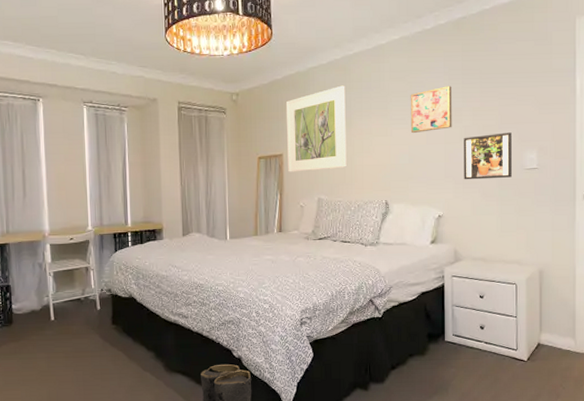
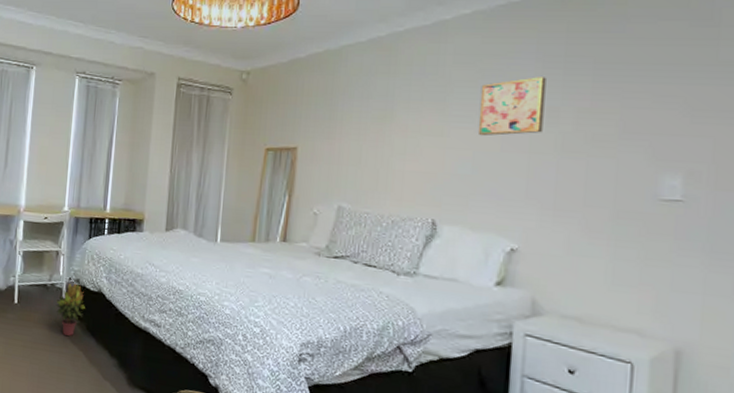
potted plant: none [91,293,119,341] -> present [55,282,85,337]
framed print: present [285,85,347,172] -> none [302,69,389,172]
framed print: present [463,132,512,180] -> none [555,145,641,210]

